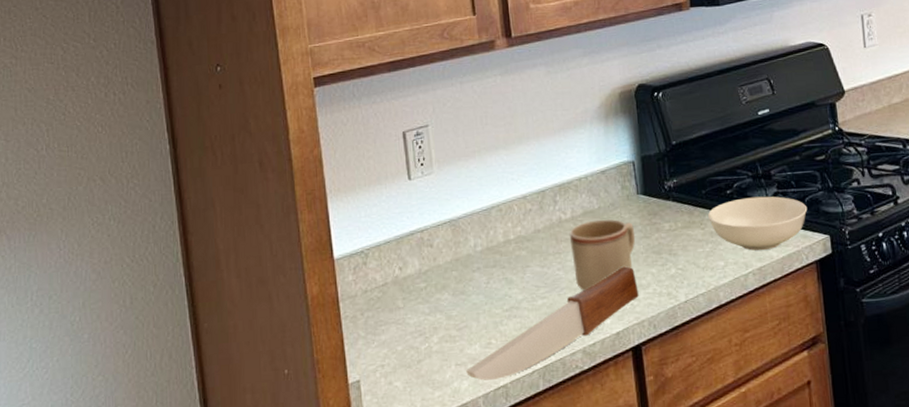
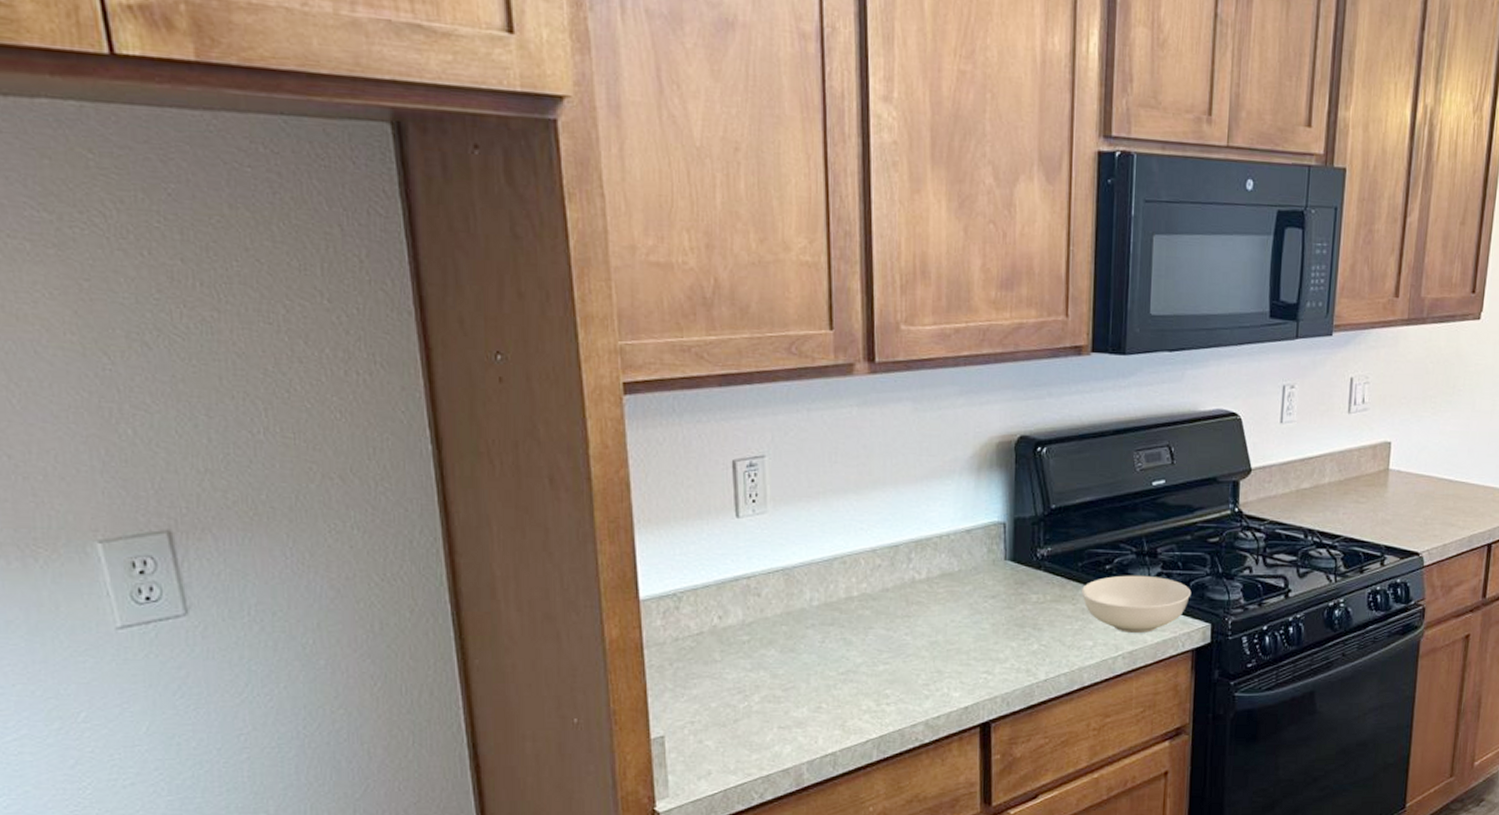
kitchen knife: present [466,266,639,381] -> none [790,637,994,746]
mug: present [569,219,636,291] -> none [922,583,998,659]

